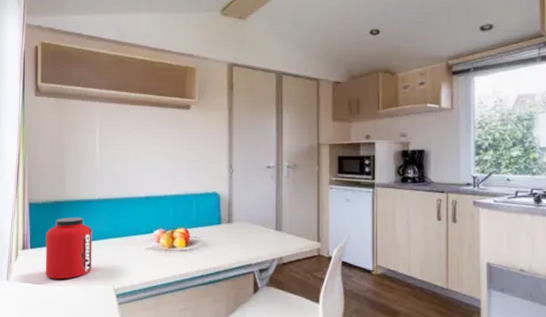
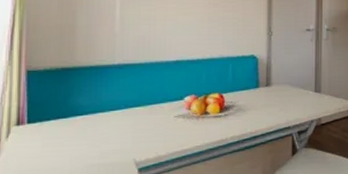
protein powder: present [46,217,92,280] -> none [48,85,110,157]

